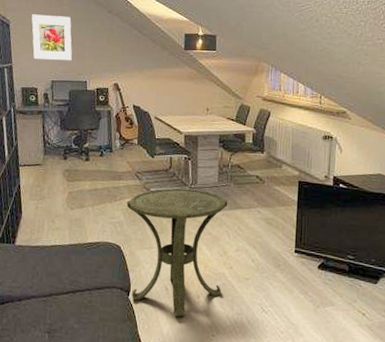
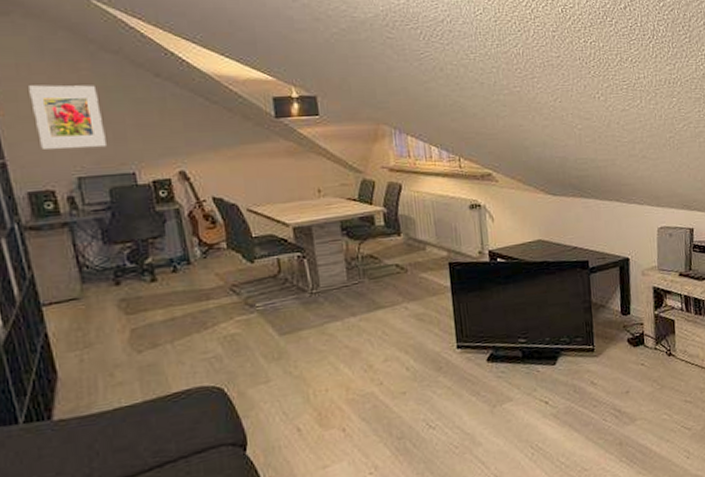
side table: present [126,188,228,317] -> none [222,294,373,462]

